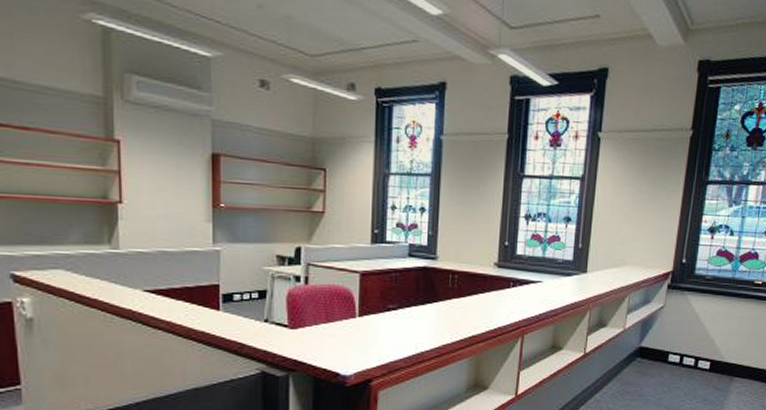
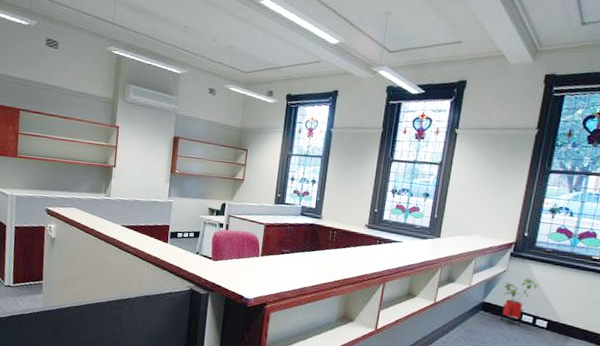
house plant: none [660,313,700,371] -> present [500,278,539,326]

